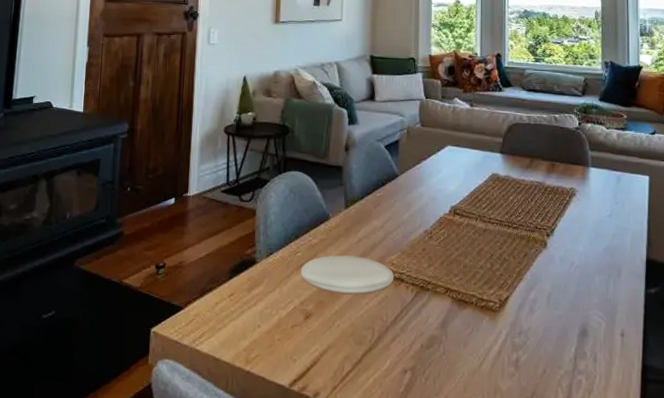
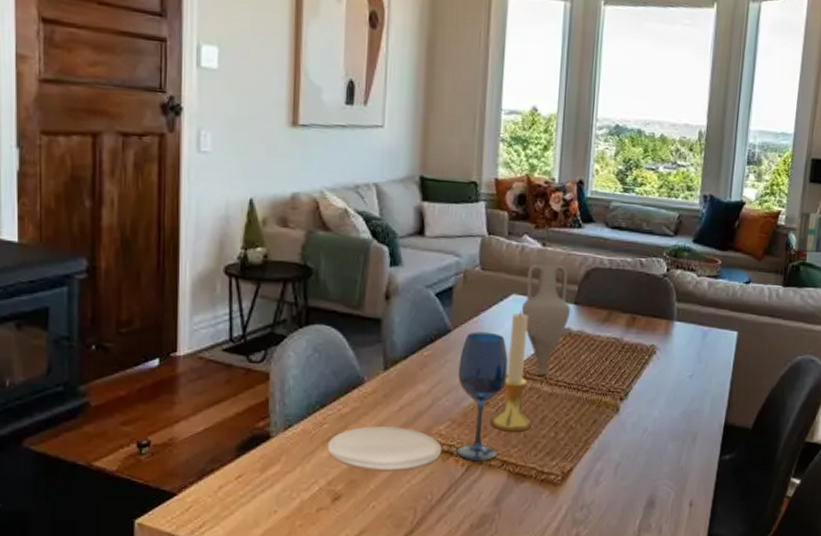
wineglass: none [406,177,447,288] -> present [456,332,509,462]
candle holder: none [434,159,471,263] -> present [490,311,532,432]
vase: none [455,118,498,214] -> present [521,260,571,376]

